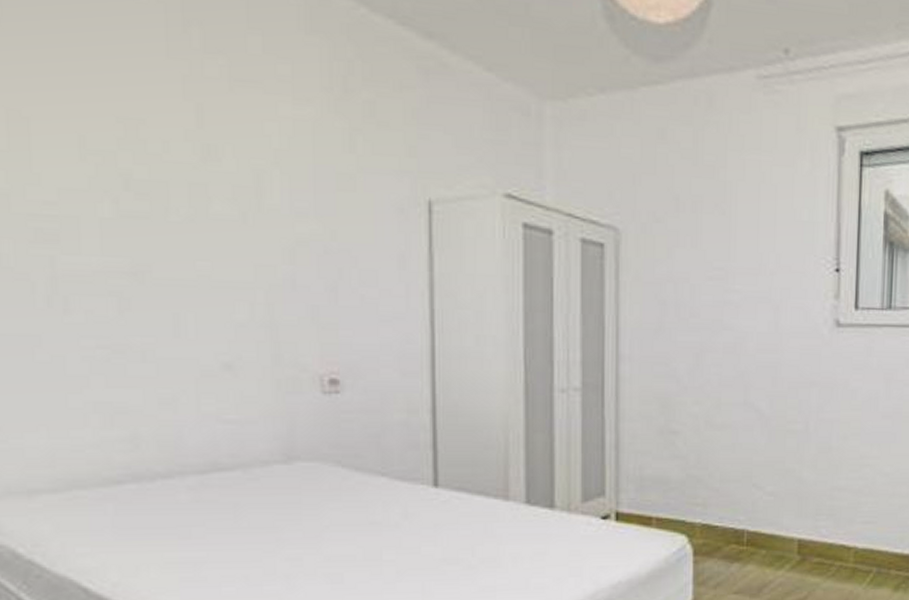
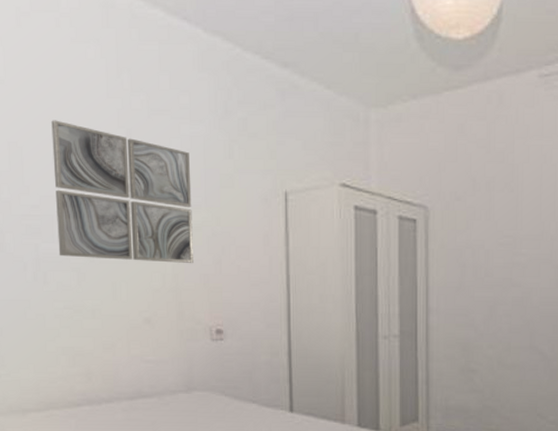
wall art: none [77,83,297,291] -> present [51,120,193,264]

